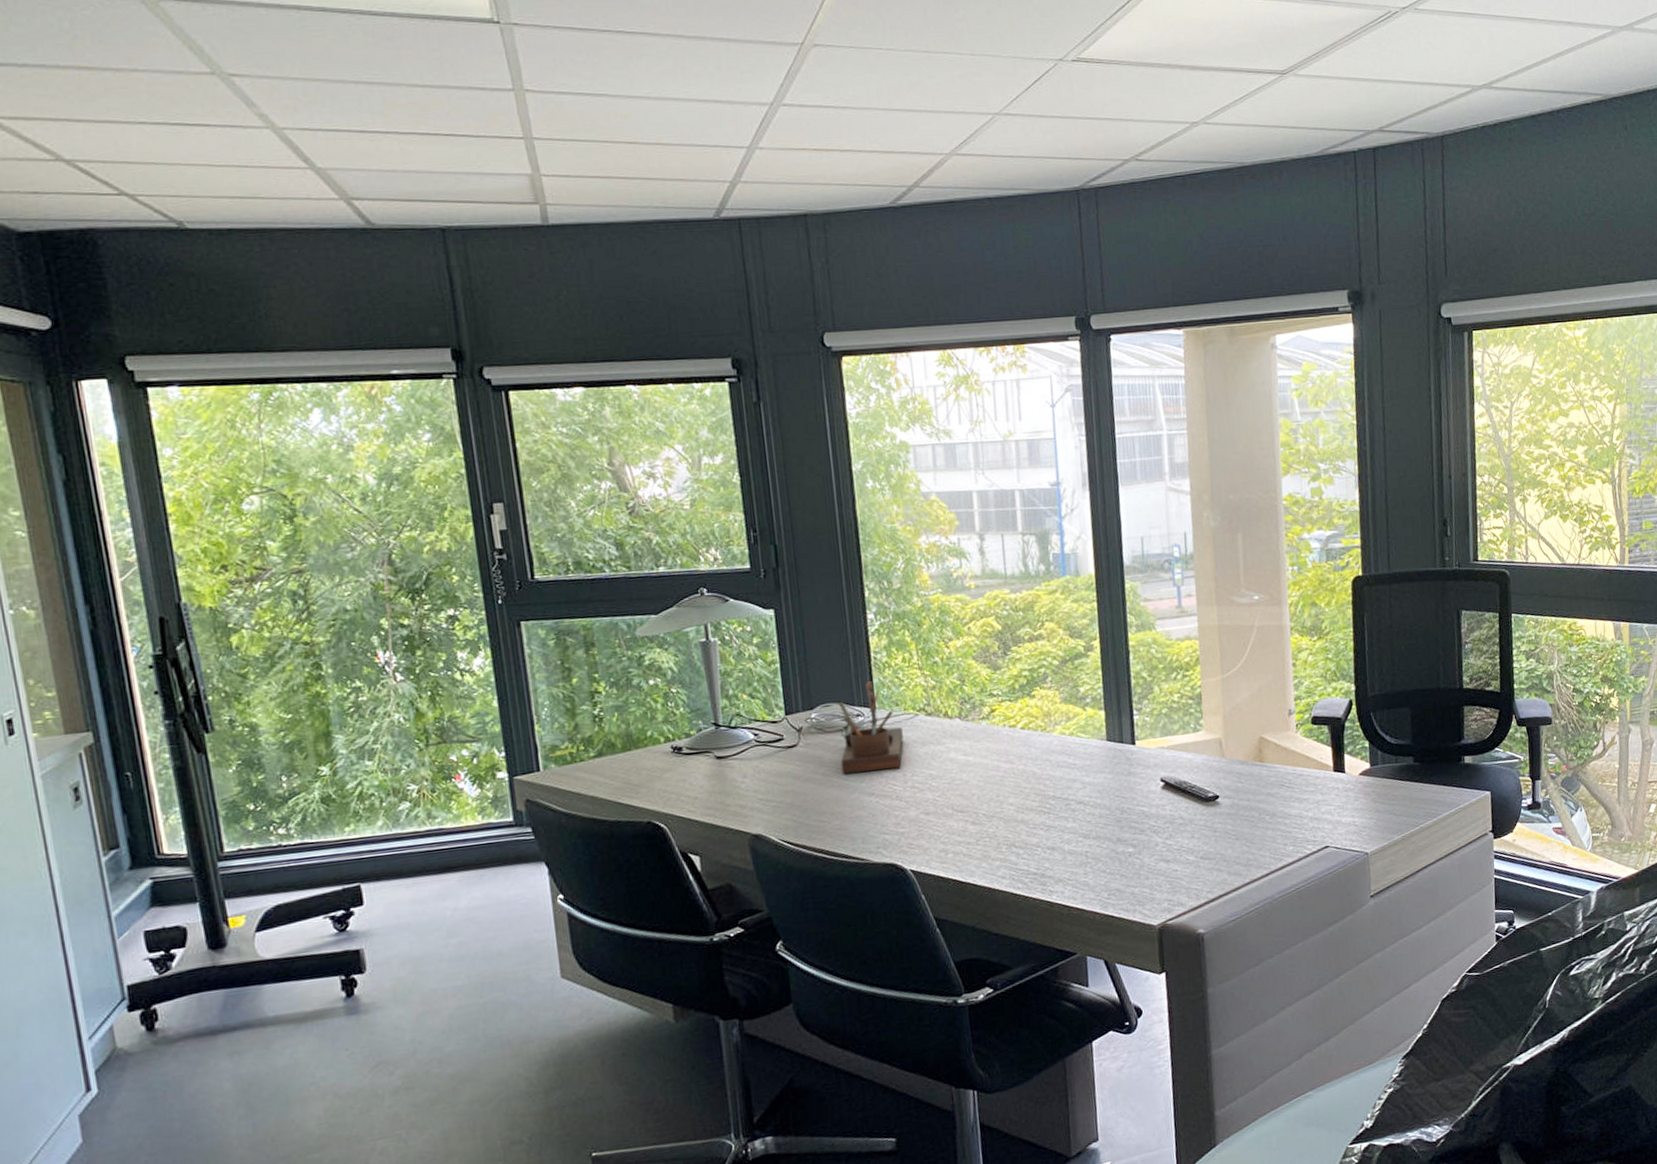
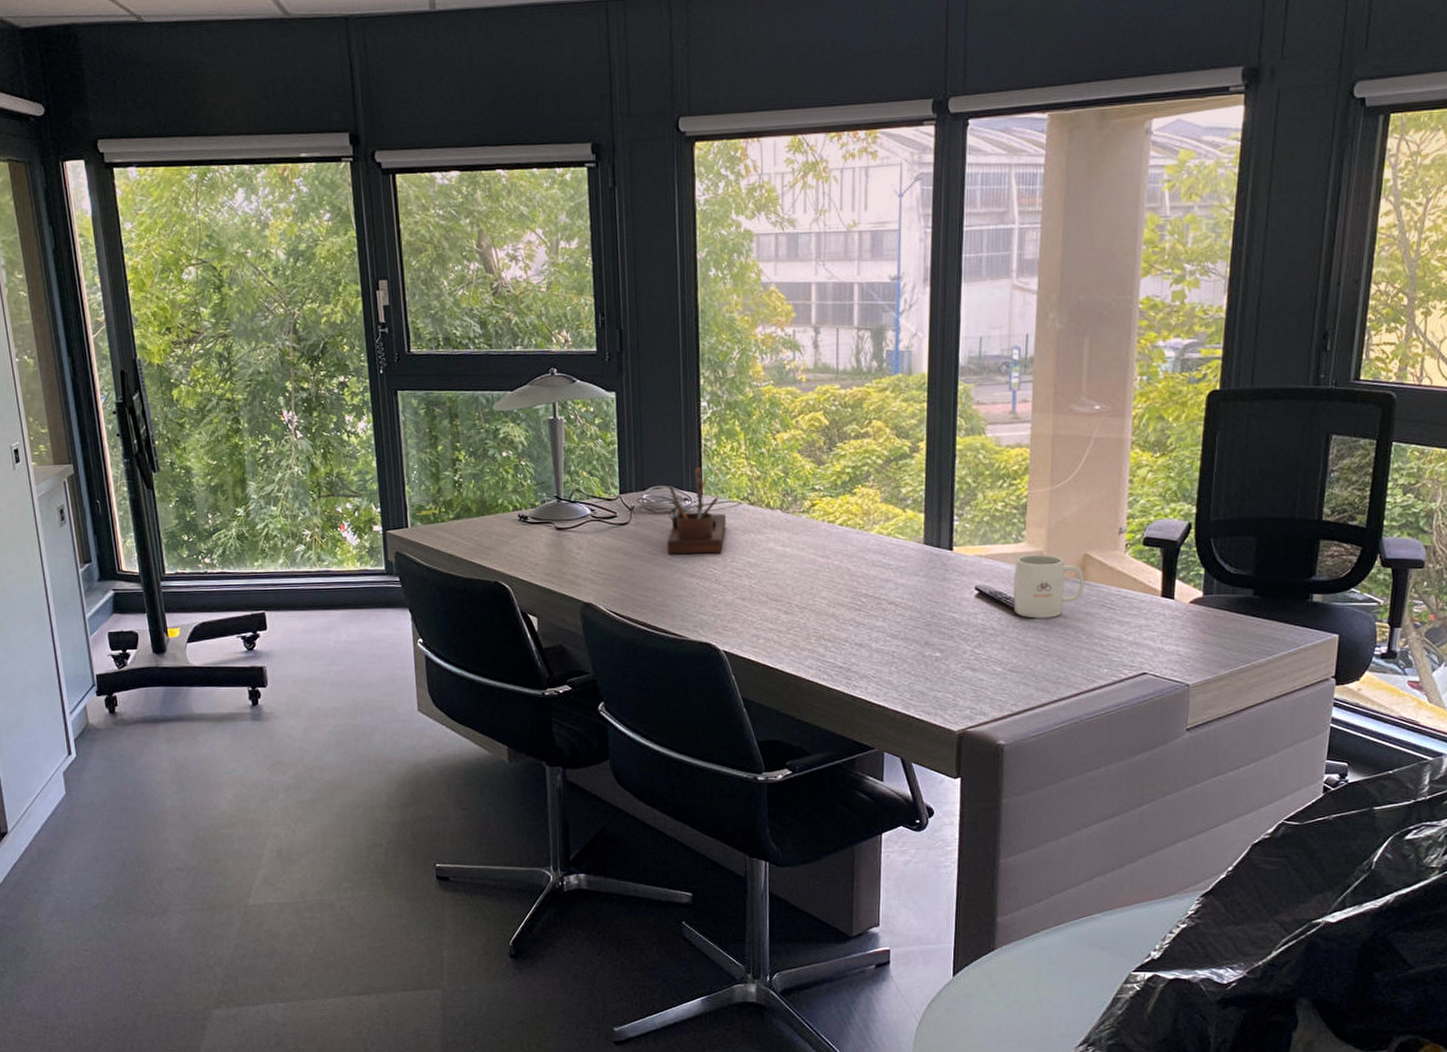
mug: none [1196,741,1263,805] -> present [1013,554,1085,619]

